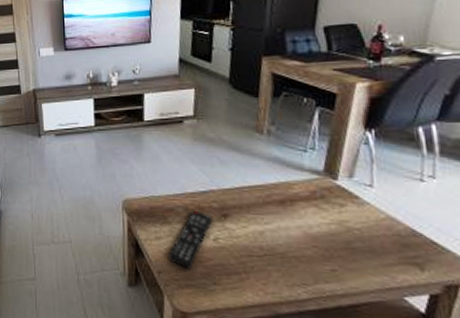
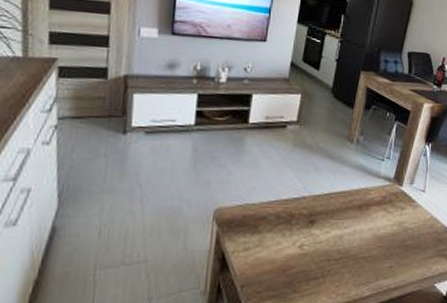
remote control: present [167,210,213,270] -> none [253,217,301,280]

